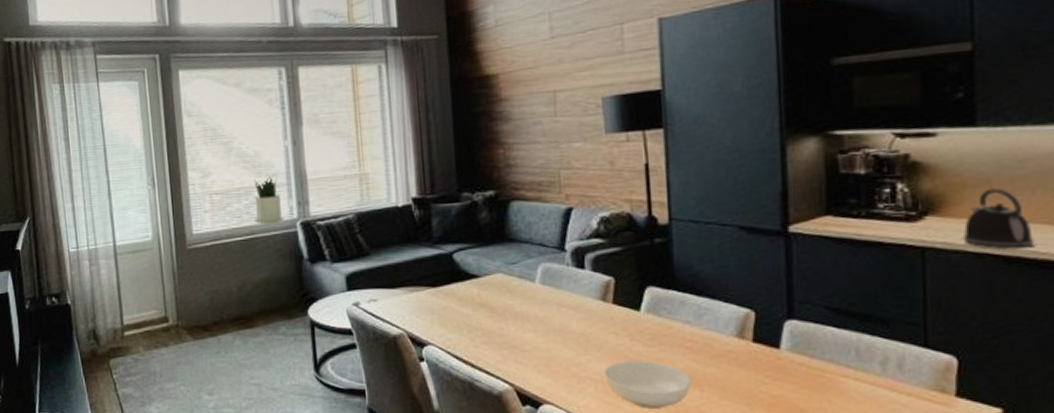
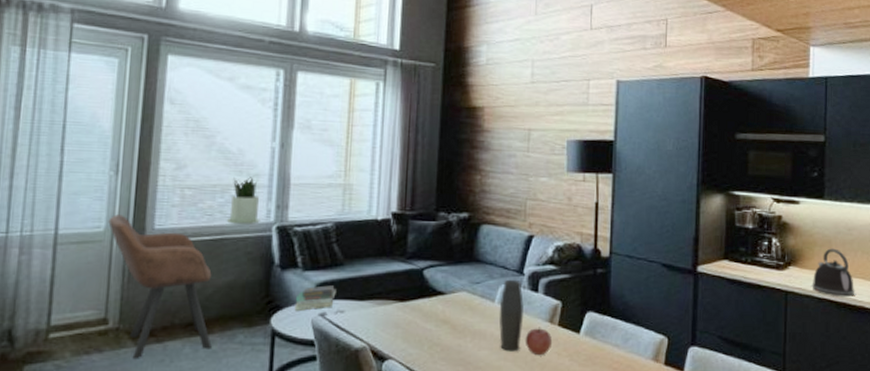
armchair: none [154,224,259,352] -> present [108,214,212,360]
books: none [328,275,367,302] -> present [294,285,336,311]
vase: none [541,257,571,333] -> present [499,279,524,352]
fruit: none [574,306,608,335] -> present [525,327,553,355]

